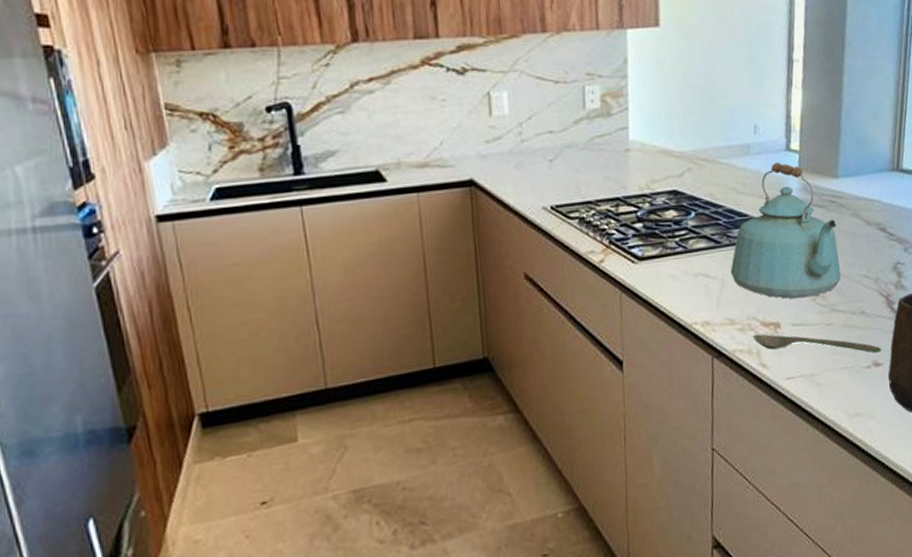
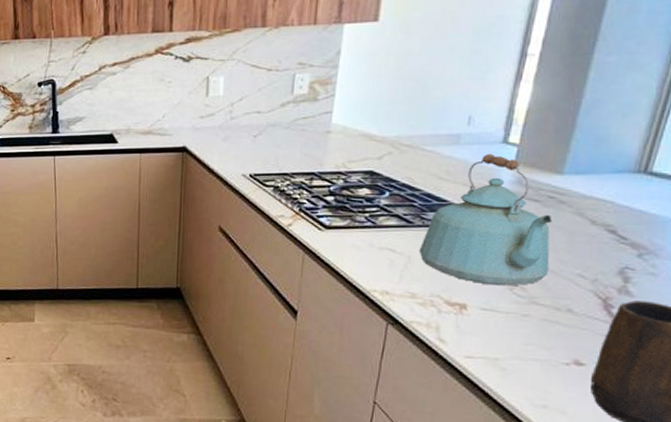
spoon: present [752,334,882,353] -> none [433,311,588,353]

